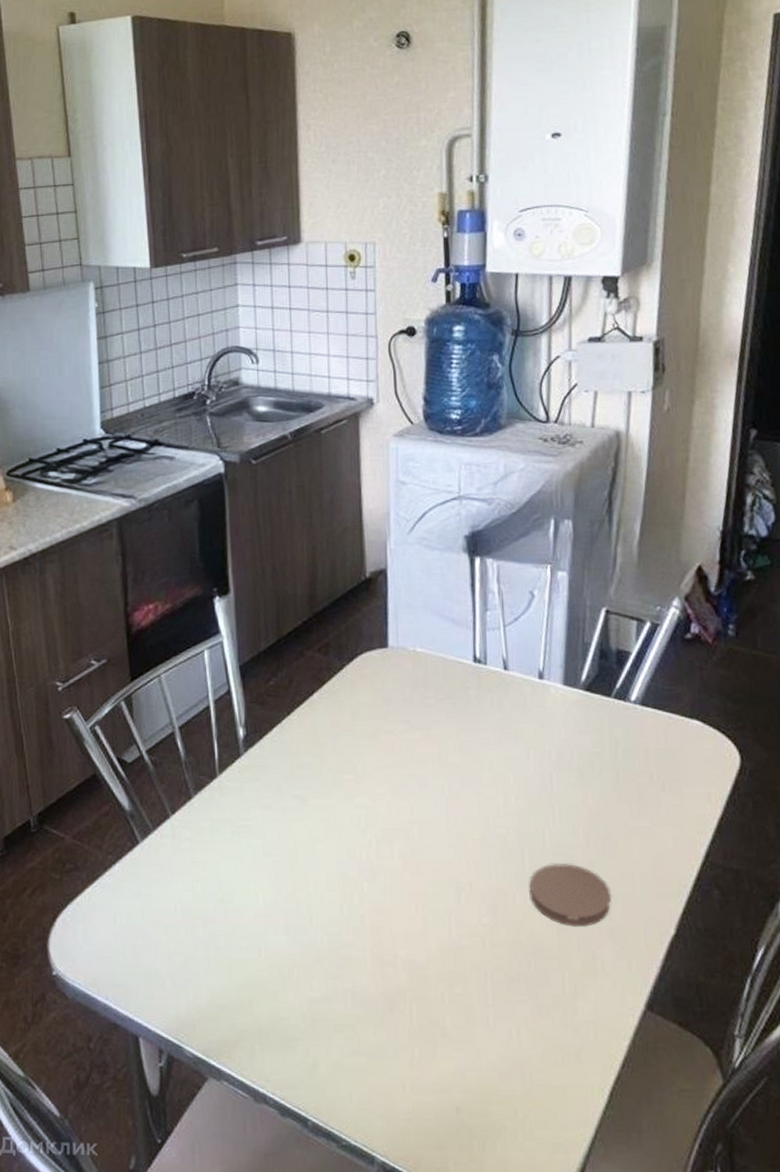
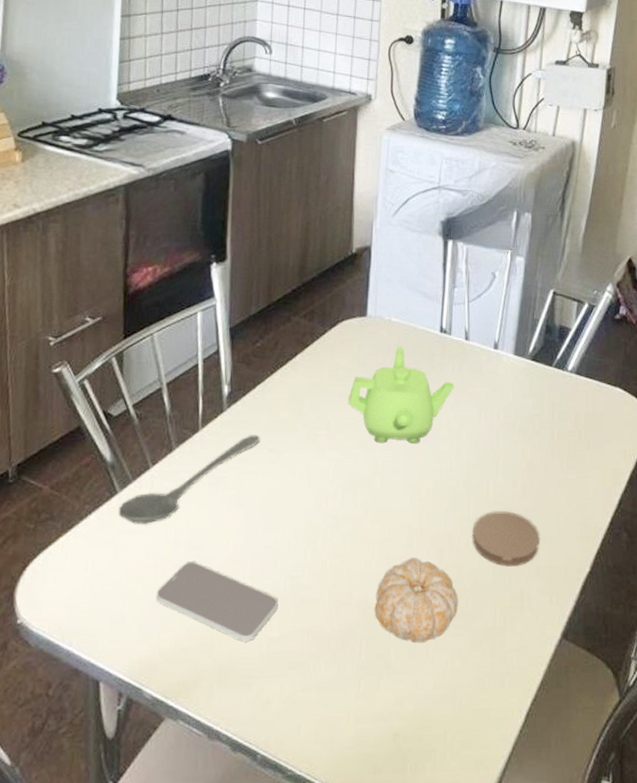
stirrer: none [141,780,282,875] -> present [118,435,260,524]
smartphone: none [187,915,317,1002] -> present [156,562,278,642]
teapot: none [374,679,495,788] -> present [348,346,454,443]
fruit: none [423,915,519,1010] -> present [374,558,458,644]

